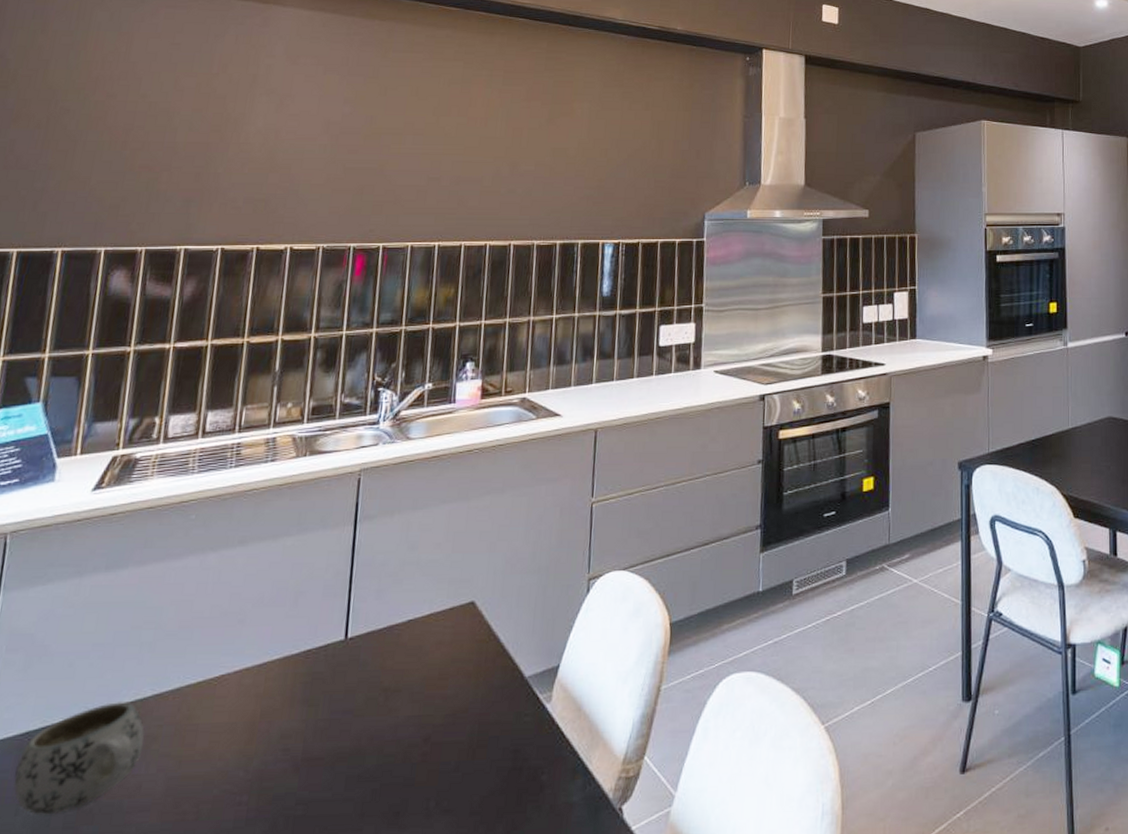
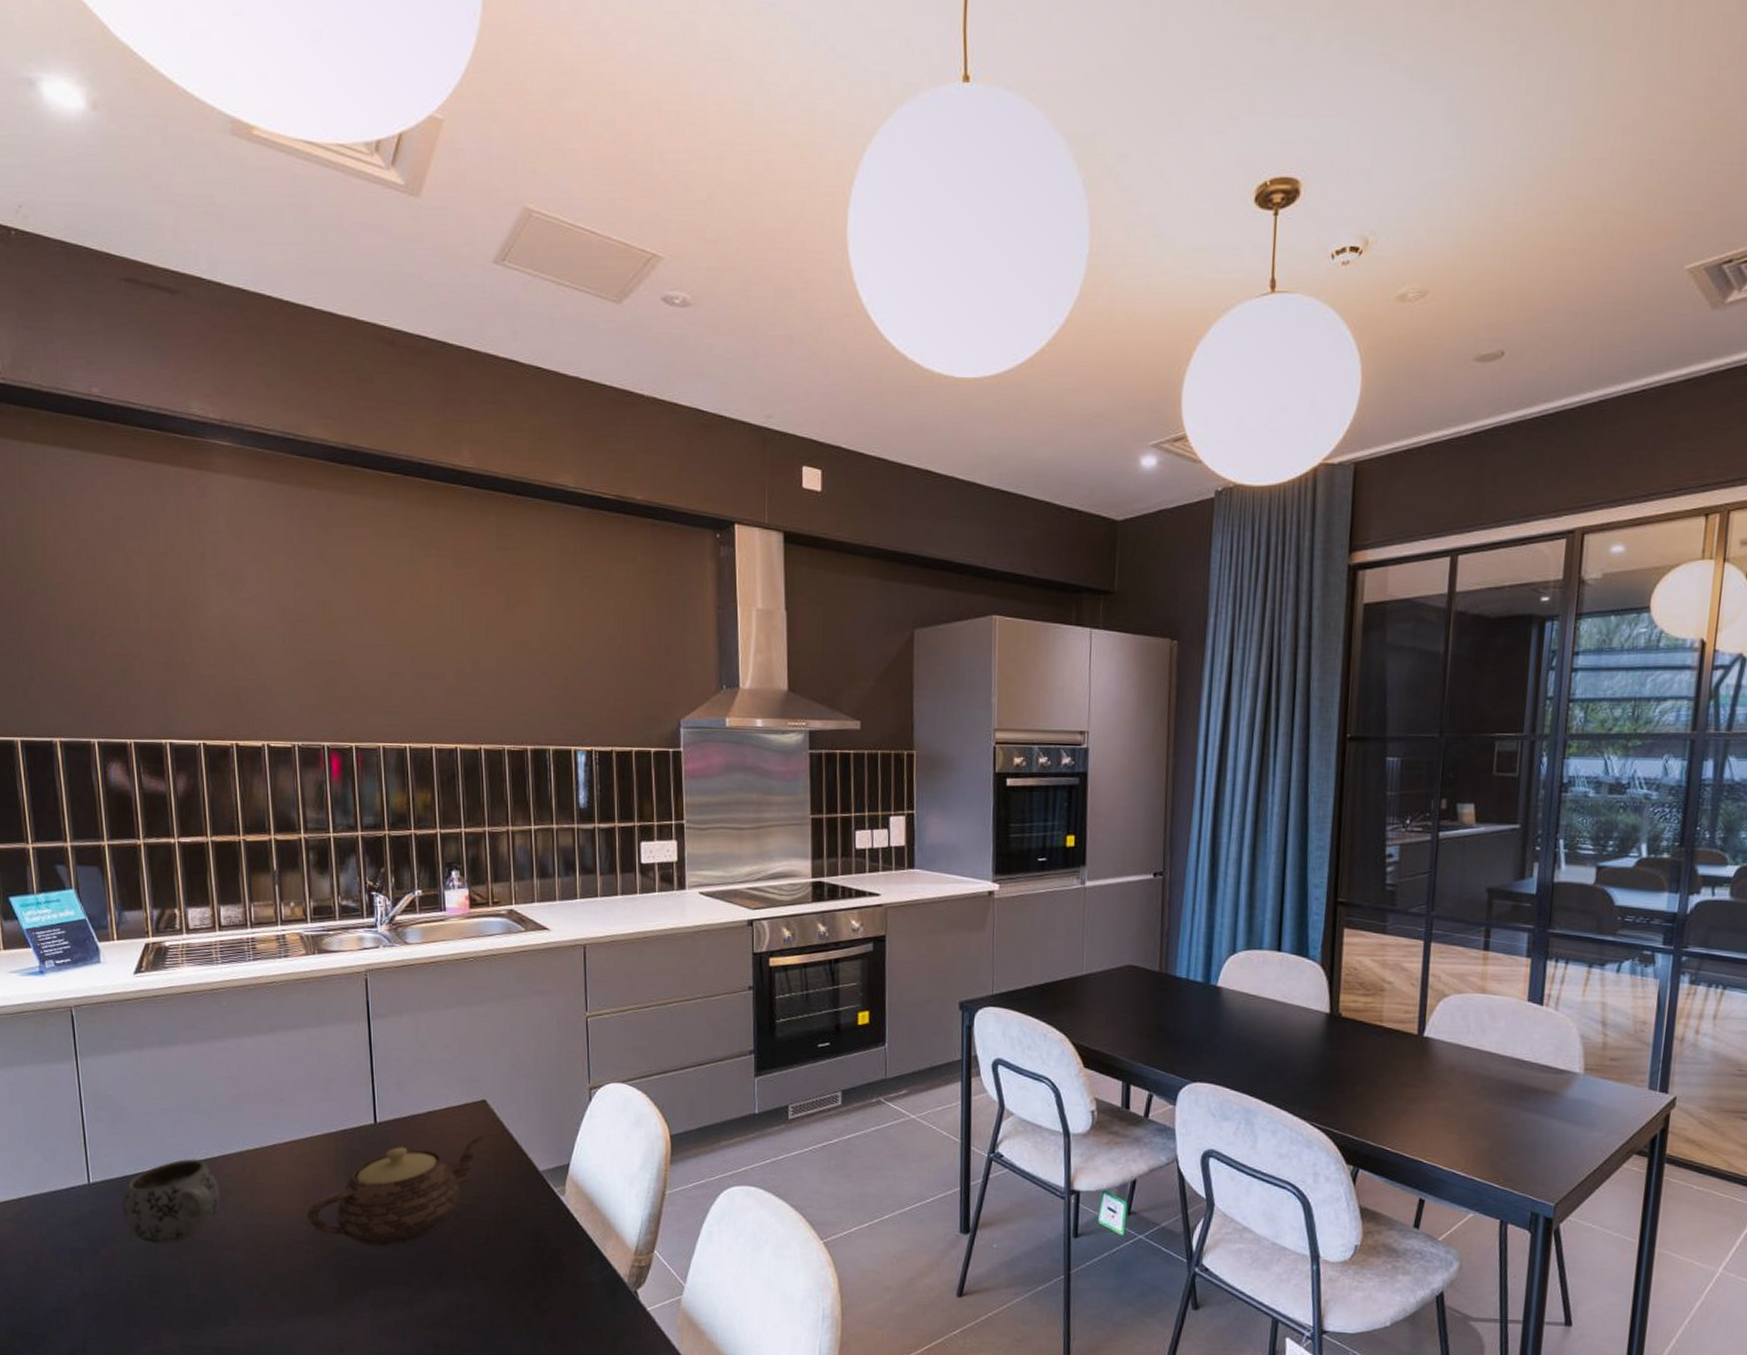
teapot: none [246,641,471,788] -> present [307,1135,487,1246]

